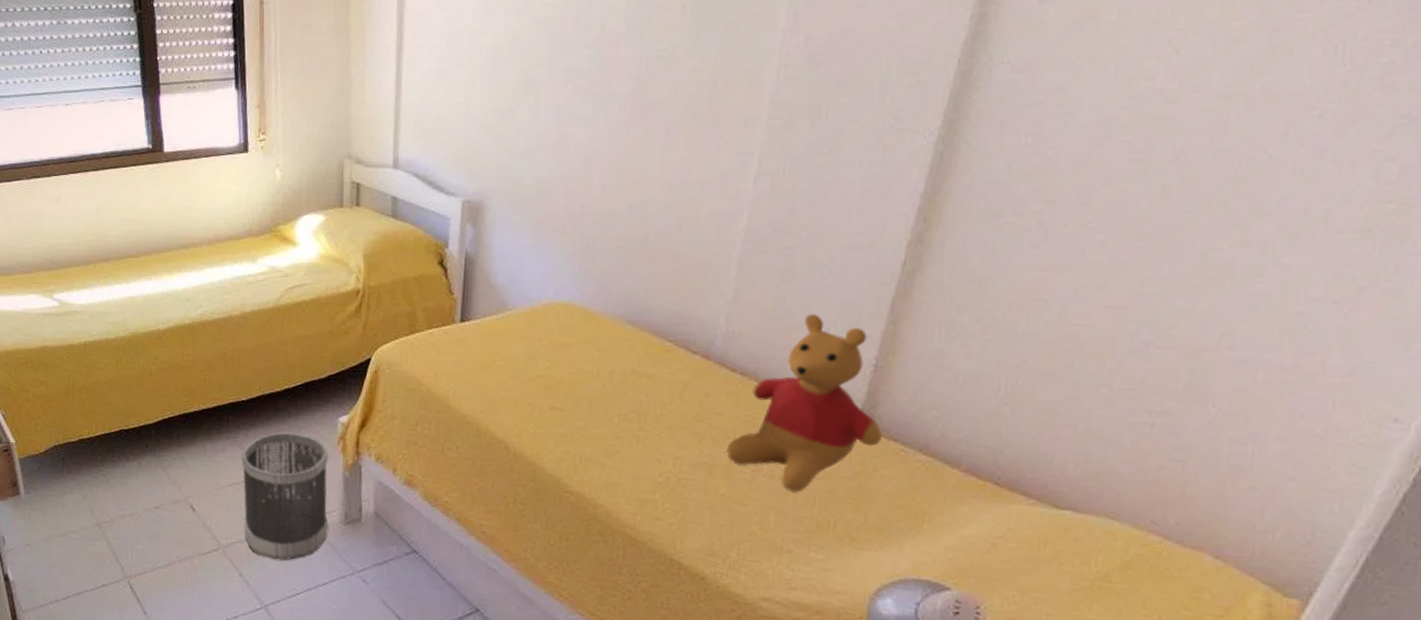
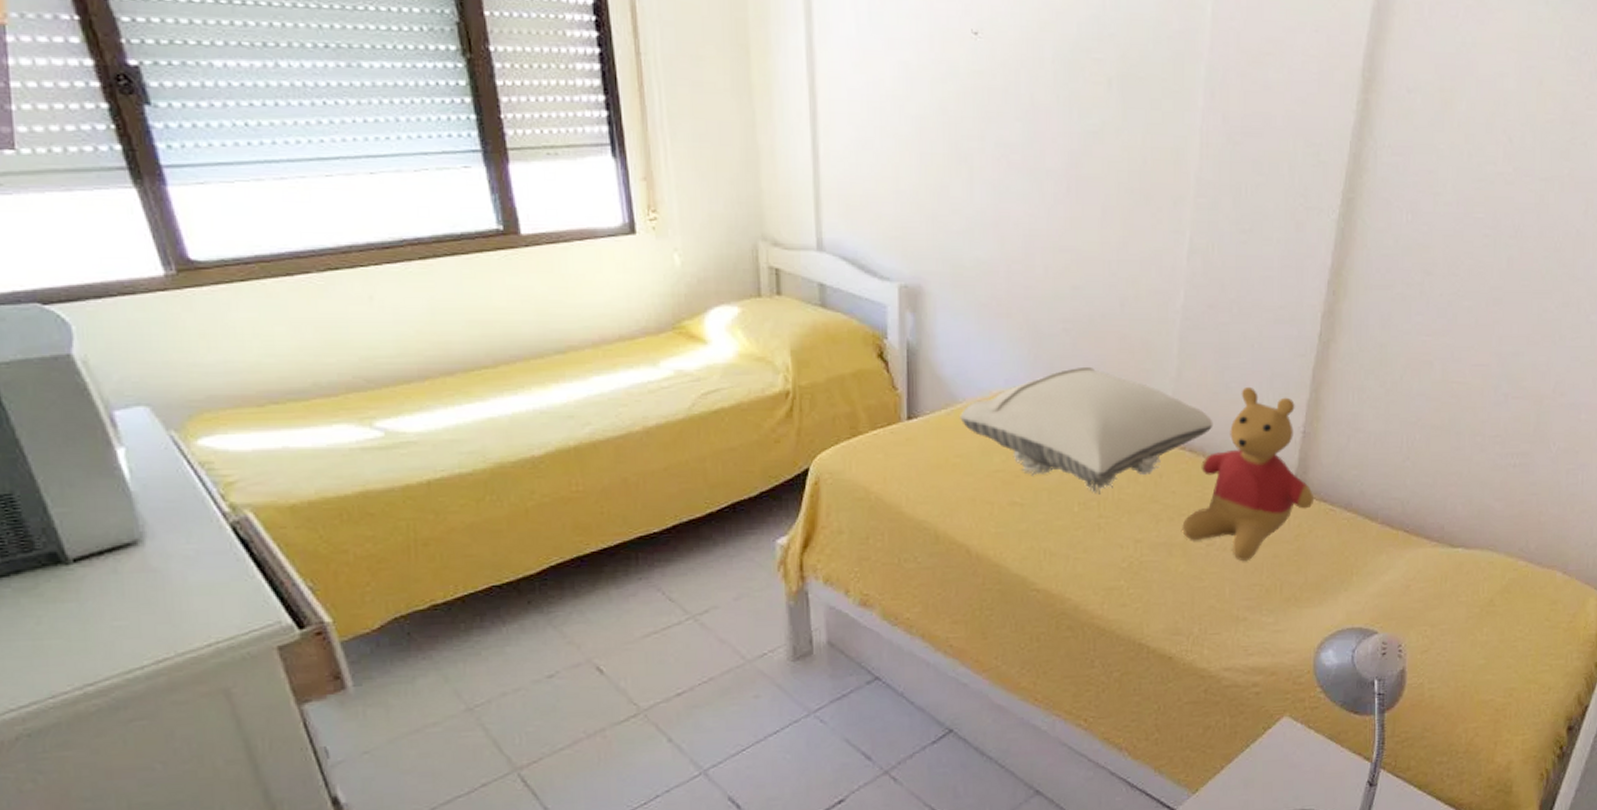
wastebasket: present [241,432,328,561] -> none [659,563,775,715]
pillow: none [509,284,770,408] -> present [960,368,1213,495]

